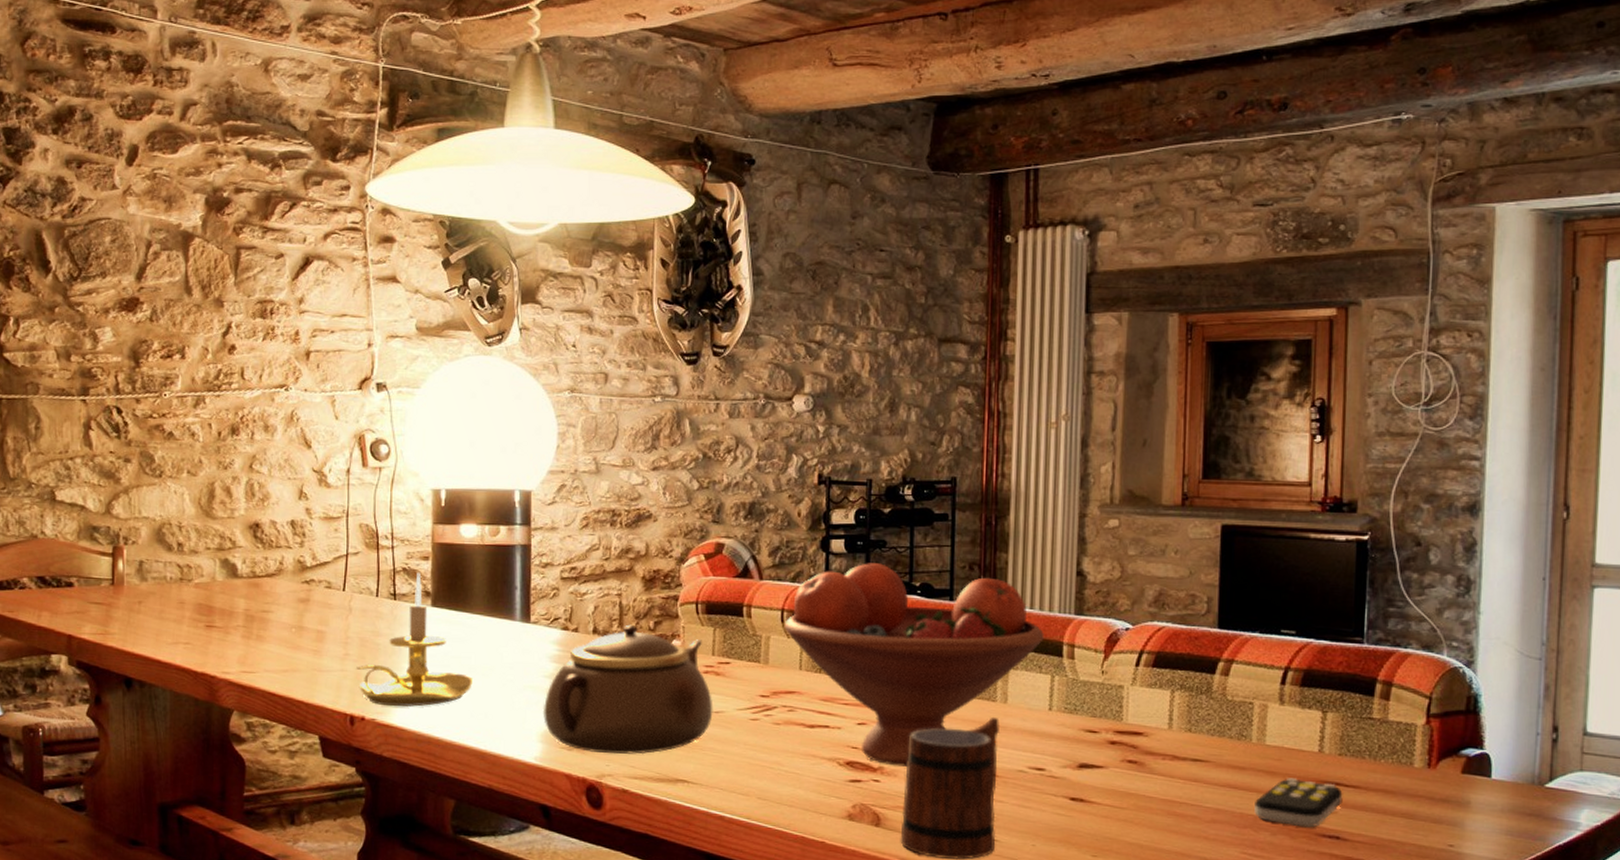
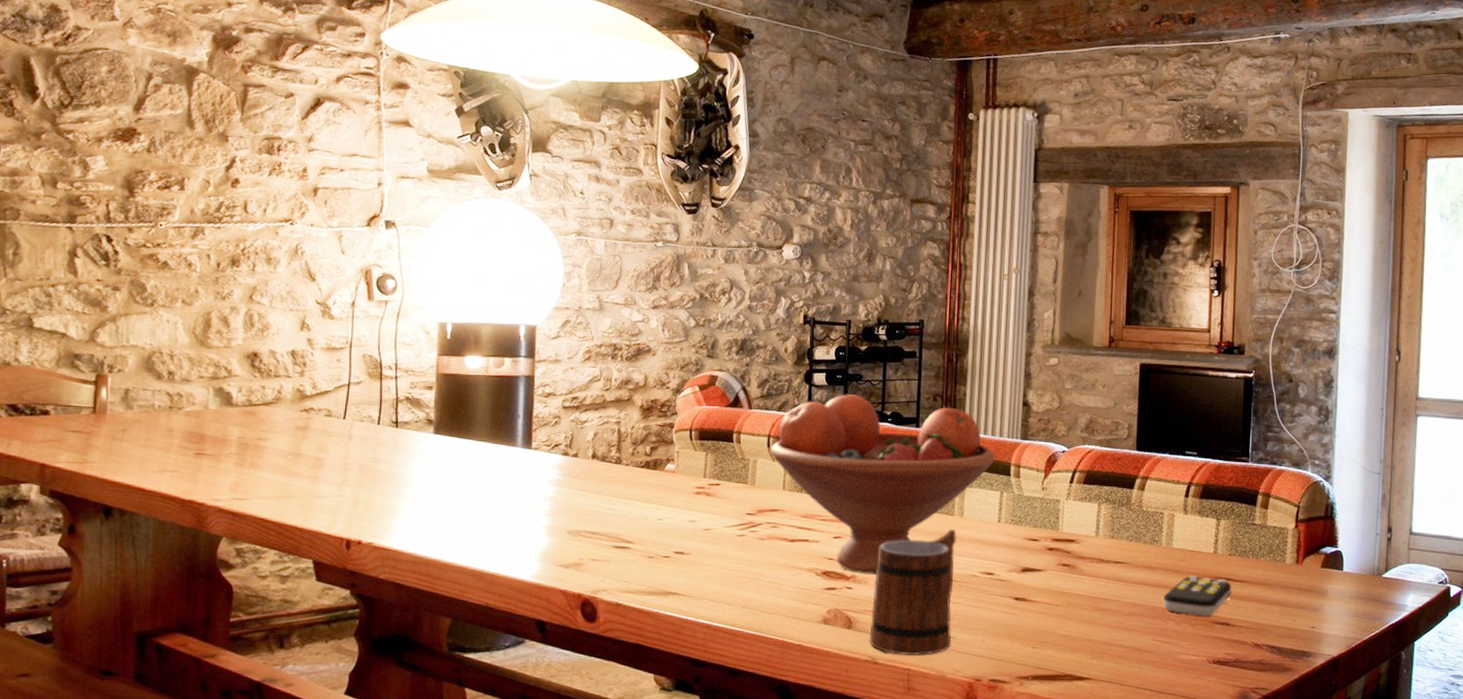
candle holder: present [356,572,474,707] -> none [354,401,474,531]
teapot: present [542,624,713,755] -> none [541,450,704,571]

